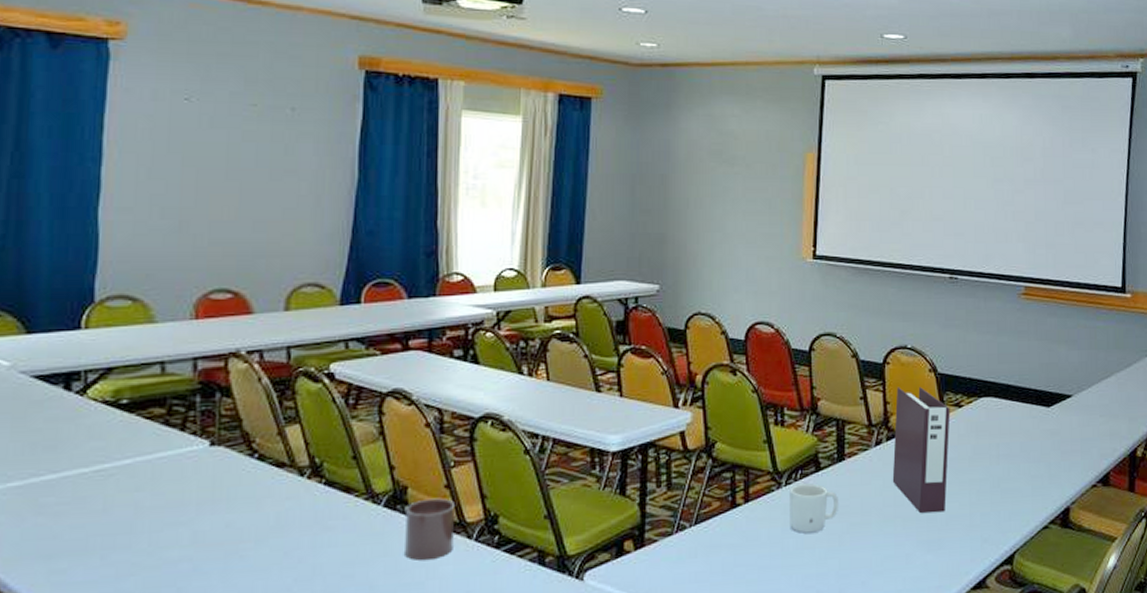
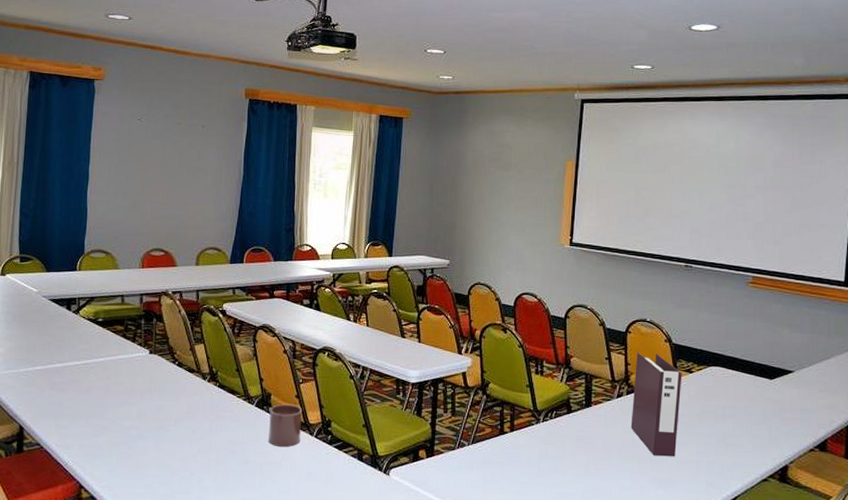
mug: present [789,483,838,533] -> none [545,422,585,461]

